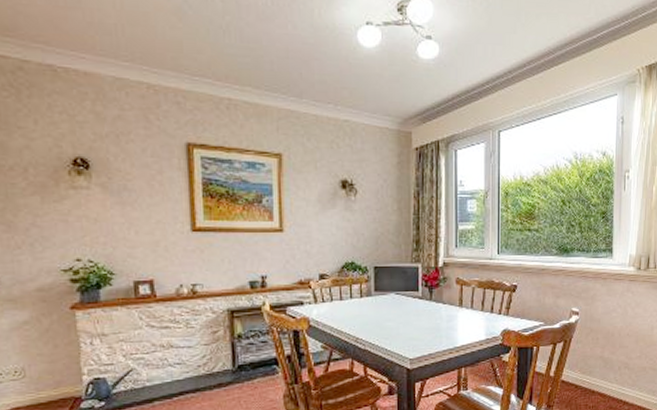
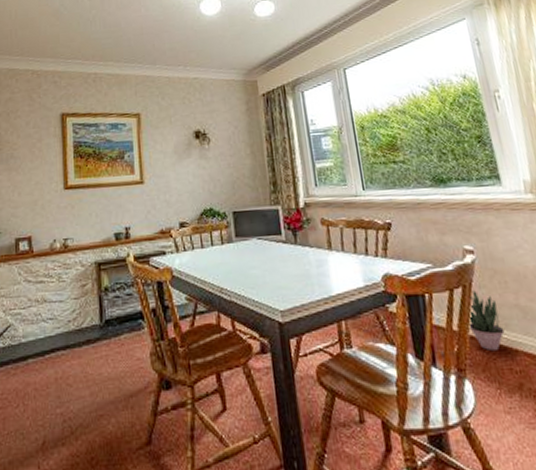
potted plant: none [562,343,588,392] -> present [467,289,505,352]

